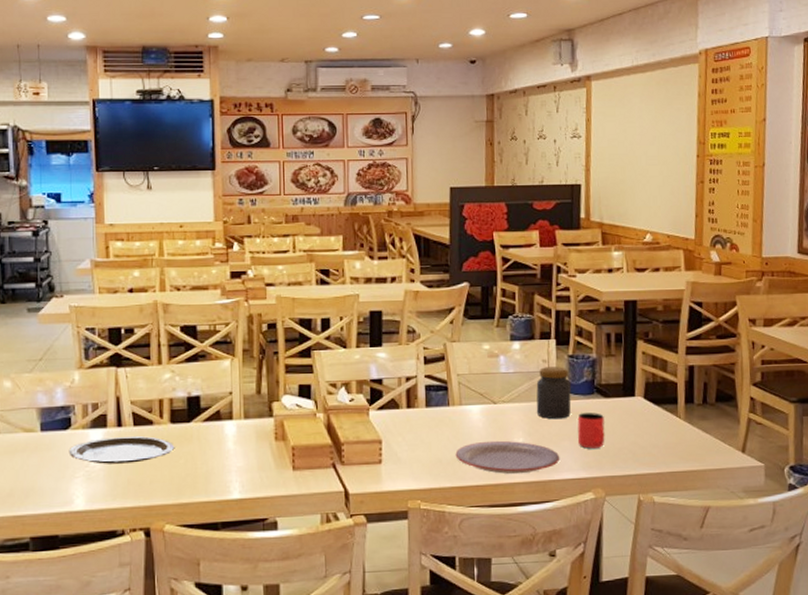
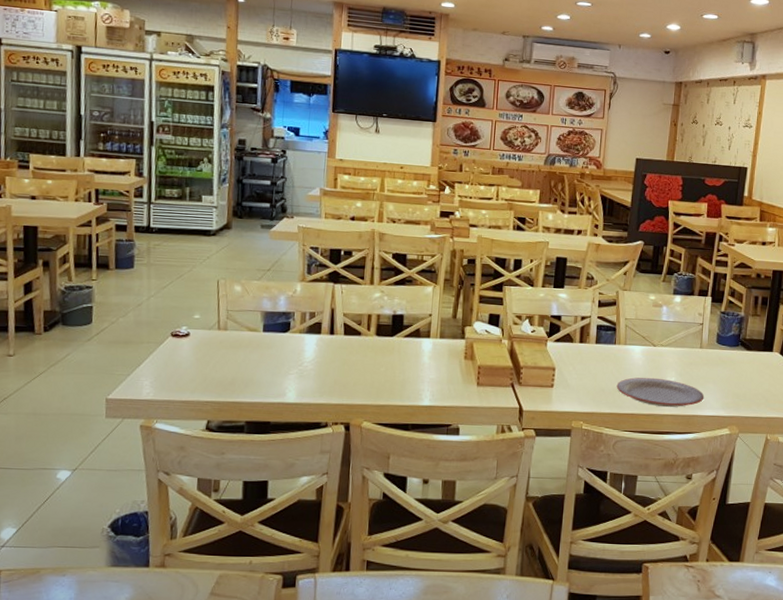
plate: present [68,435,175,464] -> none [285,342,378,367]
jar: present [536,366,571,420] -> none [688,319,720,365]
cup: present [577,413,605,449] -> none [720,361,745,392]

